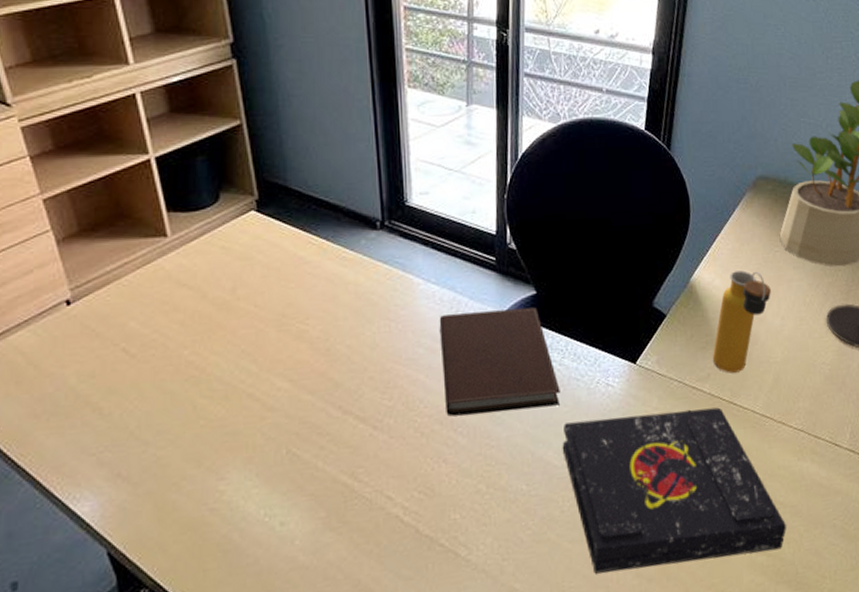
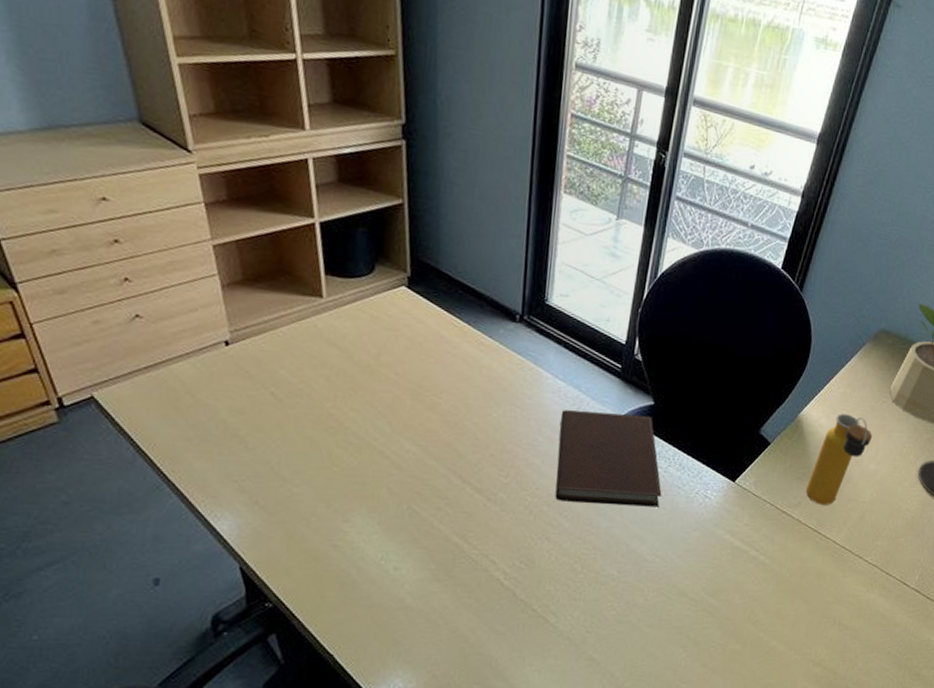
book: present [562,407,786,574] -> none [655,524,845,665]

